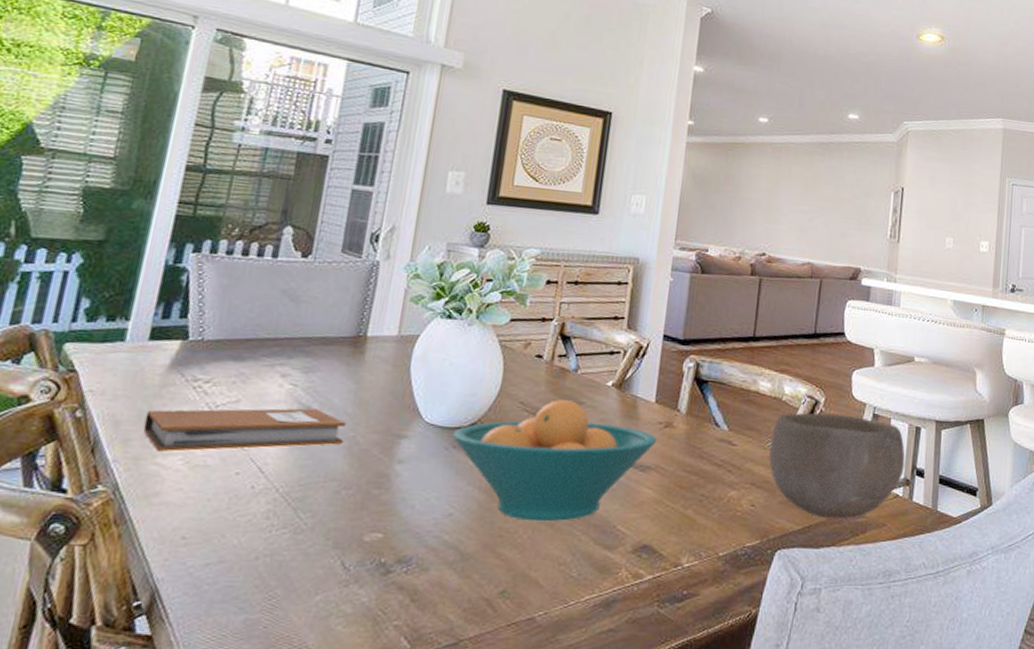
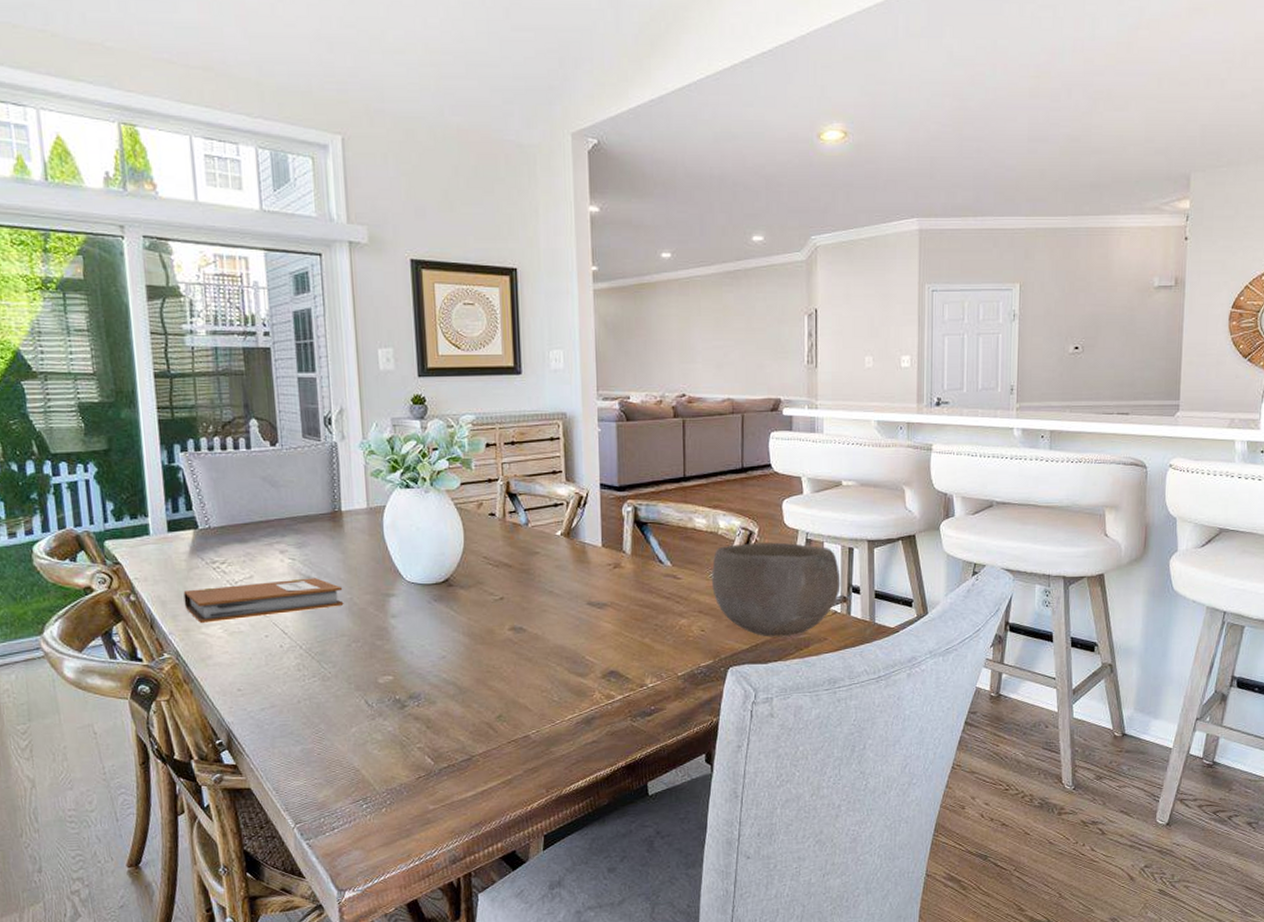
fruit bowl: present [452,398,657,522] -> none [432,550,608,658]

